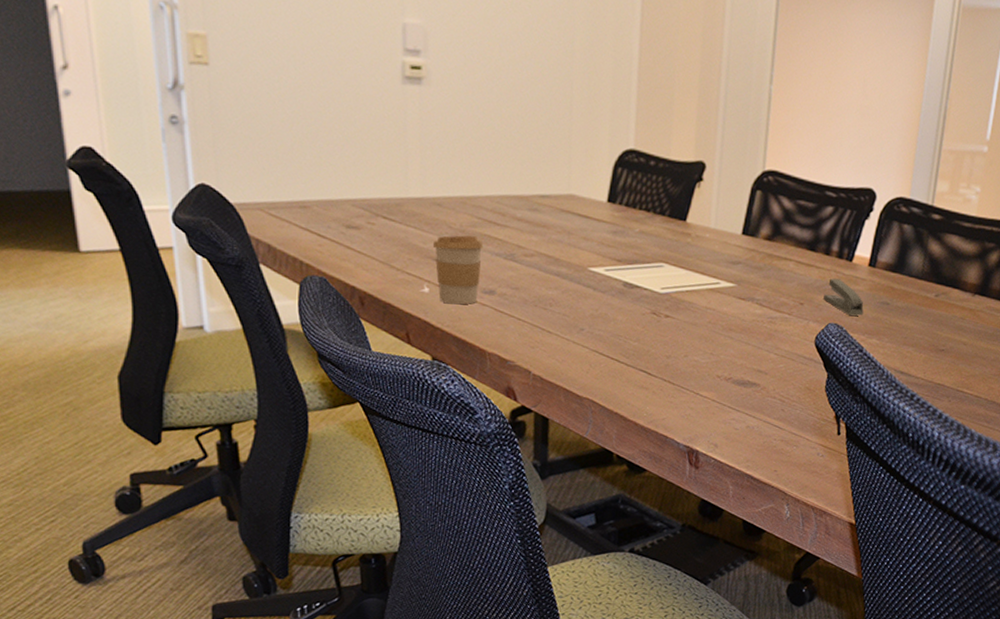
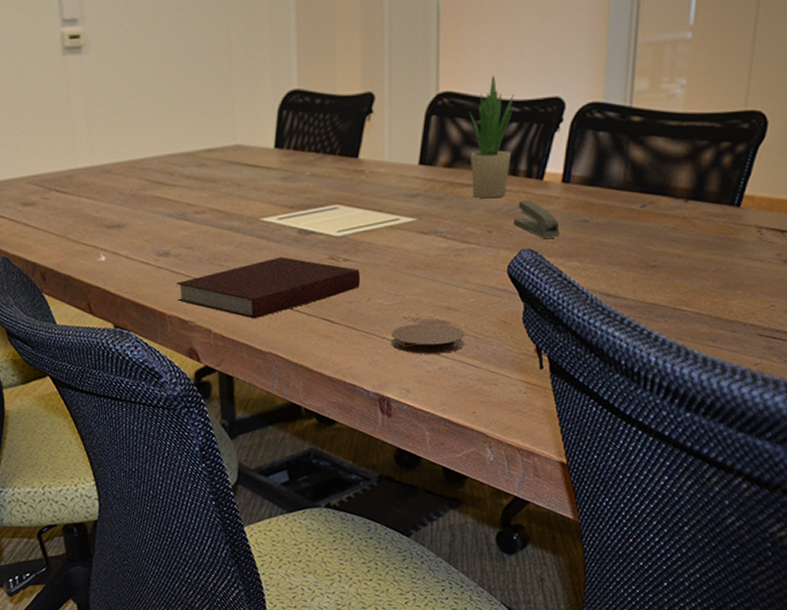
coffee cup: present [434,235,484,305] -> none [106,199,155,270]
notebook: none [499,306,679,365] -> present [177,257,360,319]
coaster: none [703,383,772,413] -> present [391,323,464,354]
potted plant: none [788,160,832,274] -> present [469,75,514,199]

